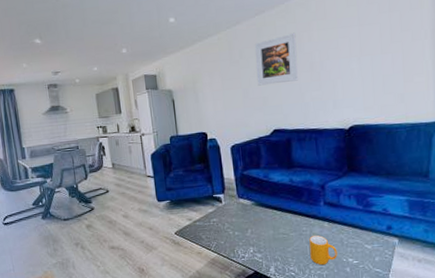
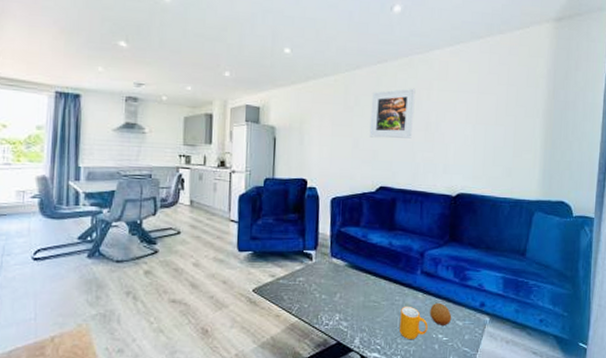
fruit: none [337,229,360,250] -> present [430,302,452,325]

